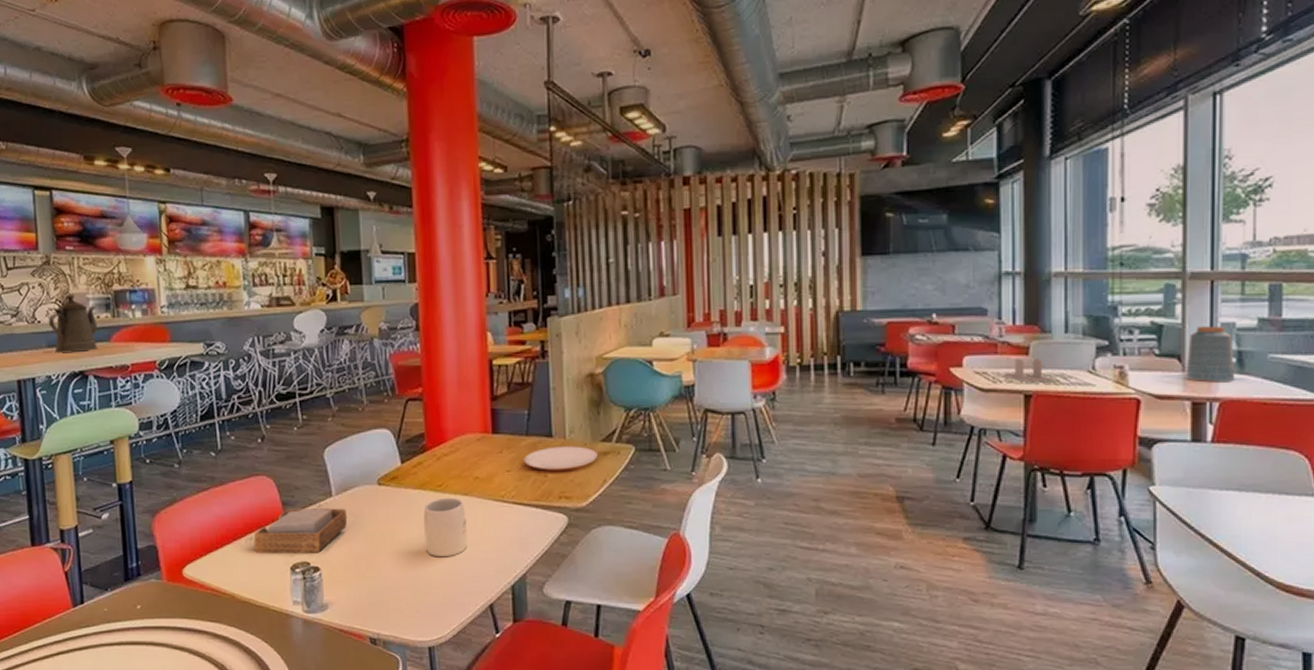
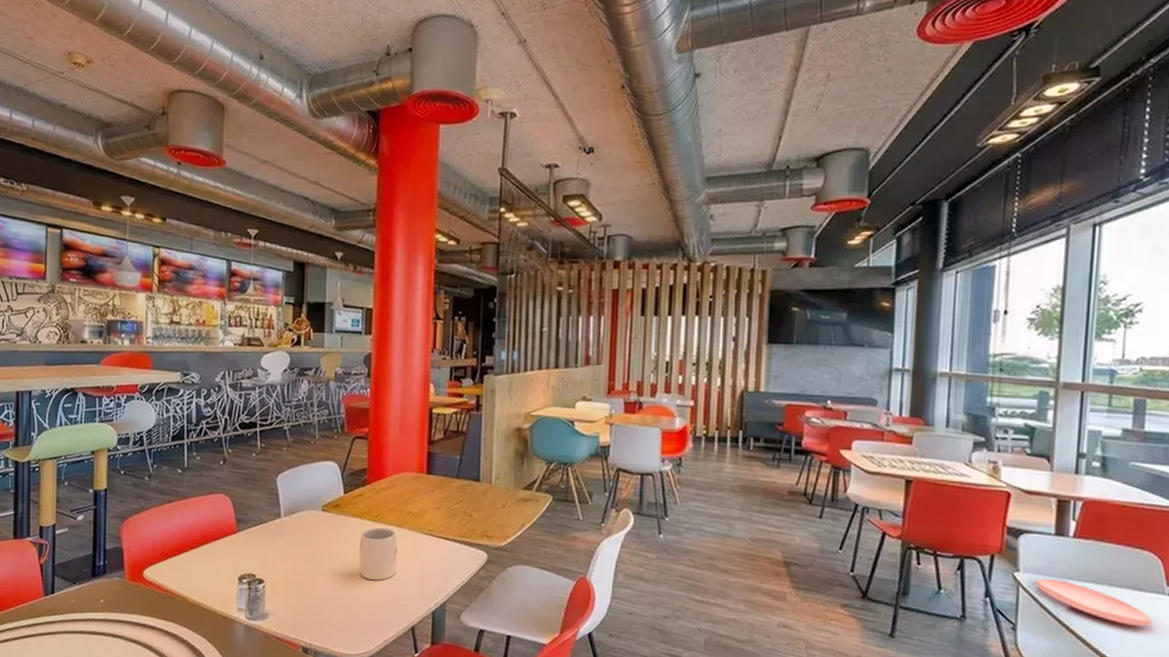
coffee pot: present [48,293,98,354] -> none [48,319,90,372]
napkin holder: present [253,508,348,554] -> none [208,525,293,567]
plate: present [524,446,599,470] -> none [453,490,520,512]
napkin holder: present [999,358,1059,383] -> none [884,446,938,471]
plate: none [1173,490,1303,533] -> present [1035,579,1153,627]
vase: present [1186,326,1236,384] -> none [1053,431,1099,486]

